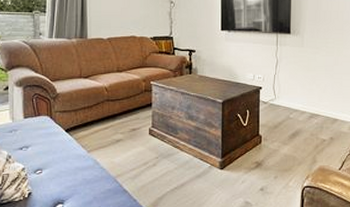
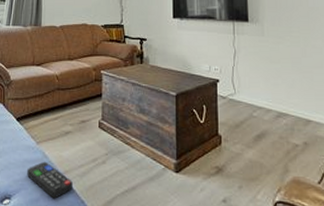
remote control: none [79,168,125,200] -> present [27,161,73,199]

